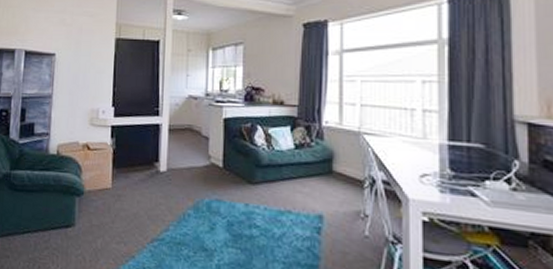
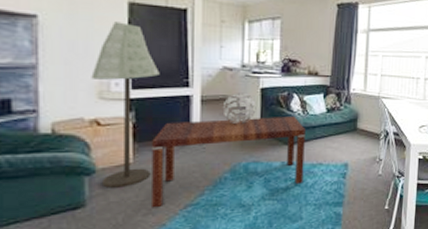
floor lamp: none [86,56,136,212] -> present [91,21,160,188]
coffee table: none [124,150,271,238] -> present [152,116,305,208]
decorative sphere: none [187,122,220,156] -> present [222,92,257,124]

